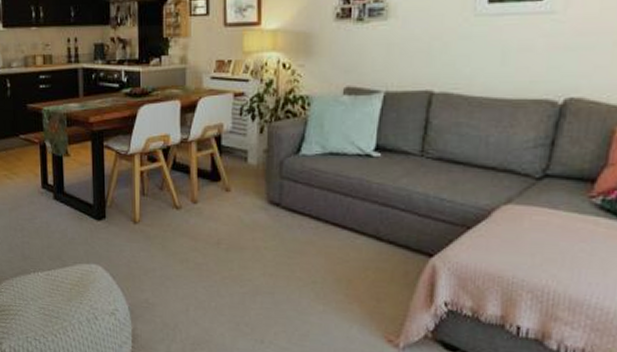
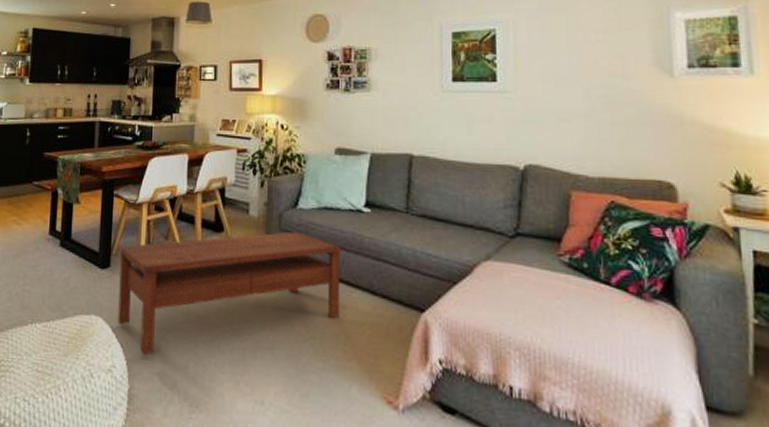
coffee table: none [114,179,346,300] -> present [118,231,341,355]

